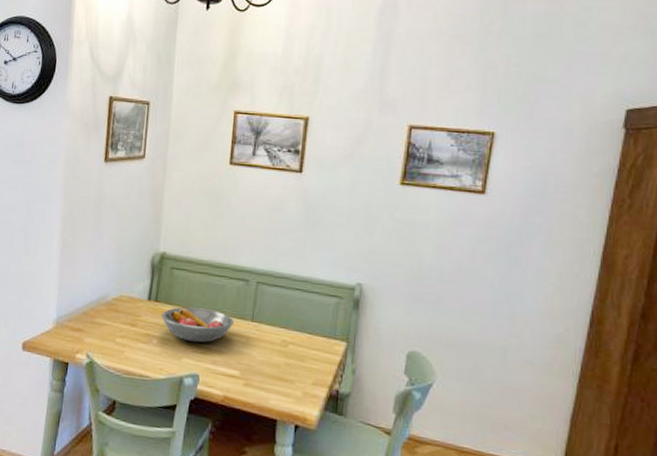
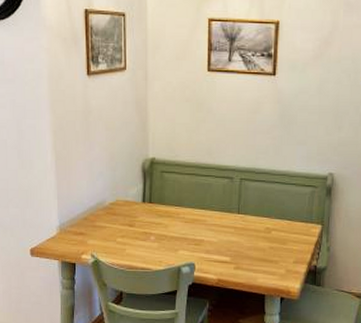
fruit bowl: present [161,307,234,343] -> none [156,205,222,236]

